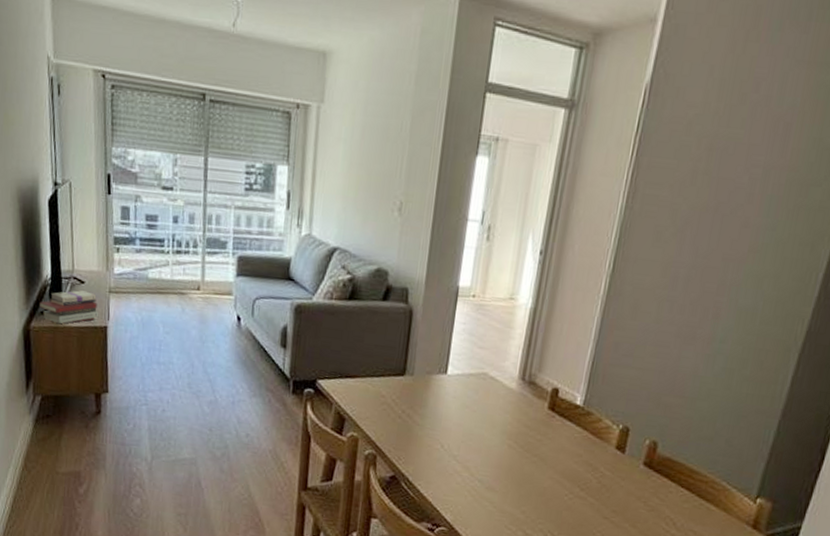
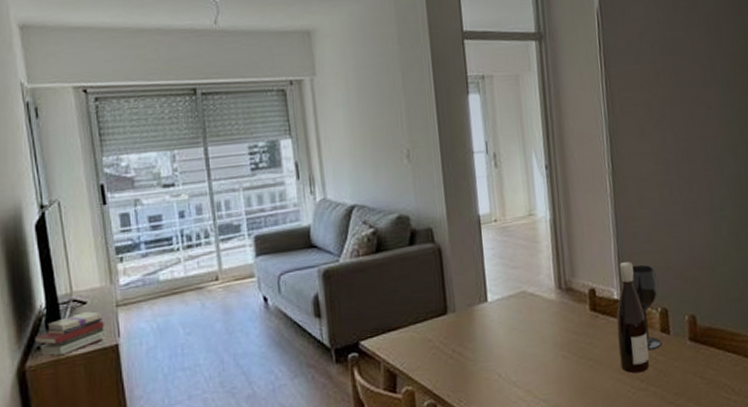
bottle: none [564,369,607,482] -> present [616,261,650,373]
wine glass: none [596,376,628,463] -> present [632,264,662,350]

